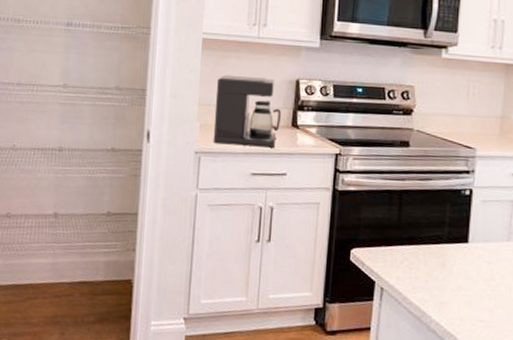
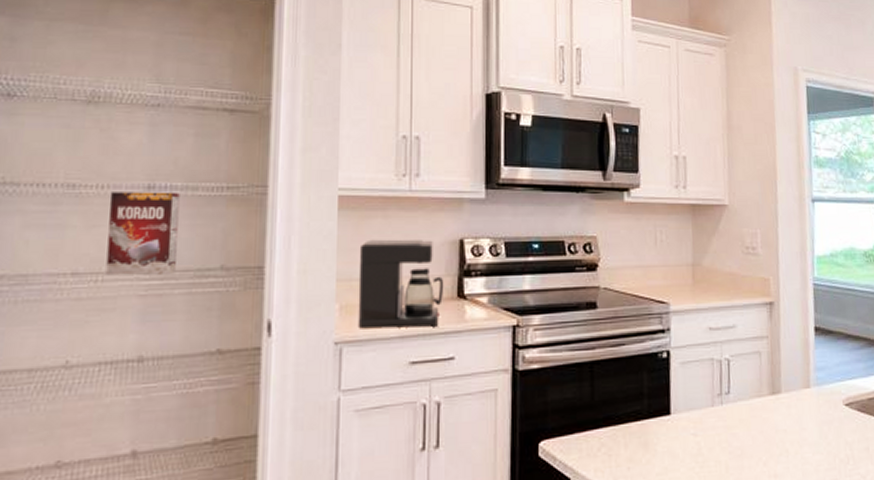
cereal box: none [39,26,89,90] -> present [106,191,180,276]

